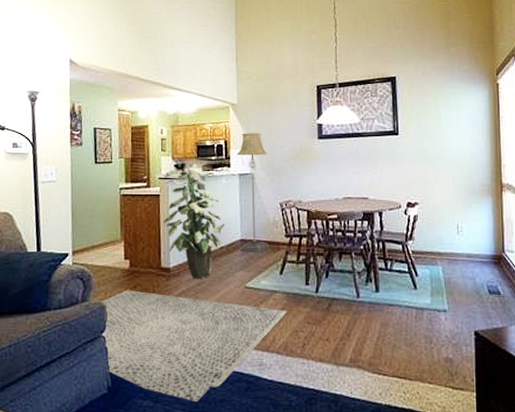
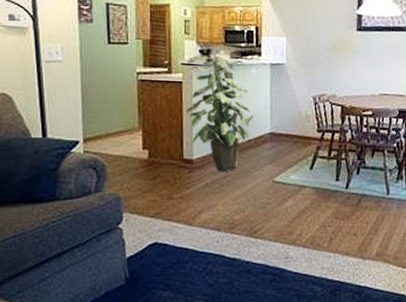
rug: present [101,290,288,401] -> none [116,181,317,292]
floor lamp: present [237,133,269,254] -> none [268,19,301,148]

